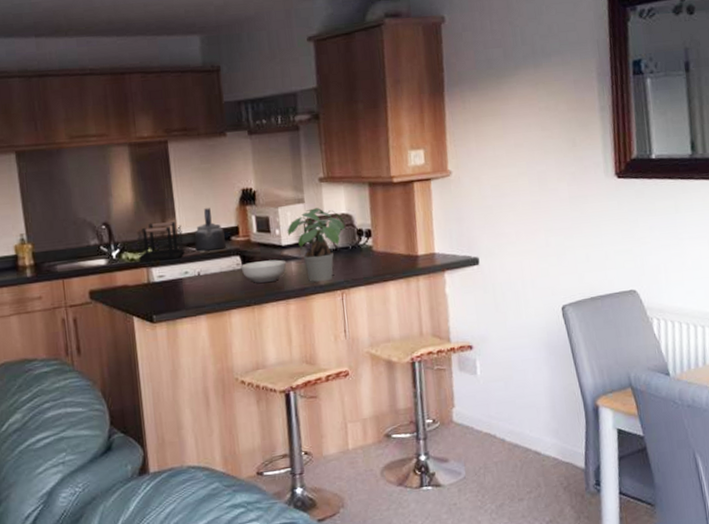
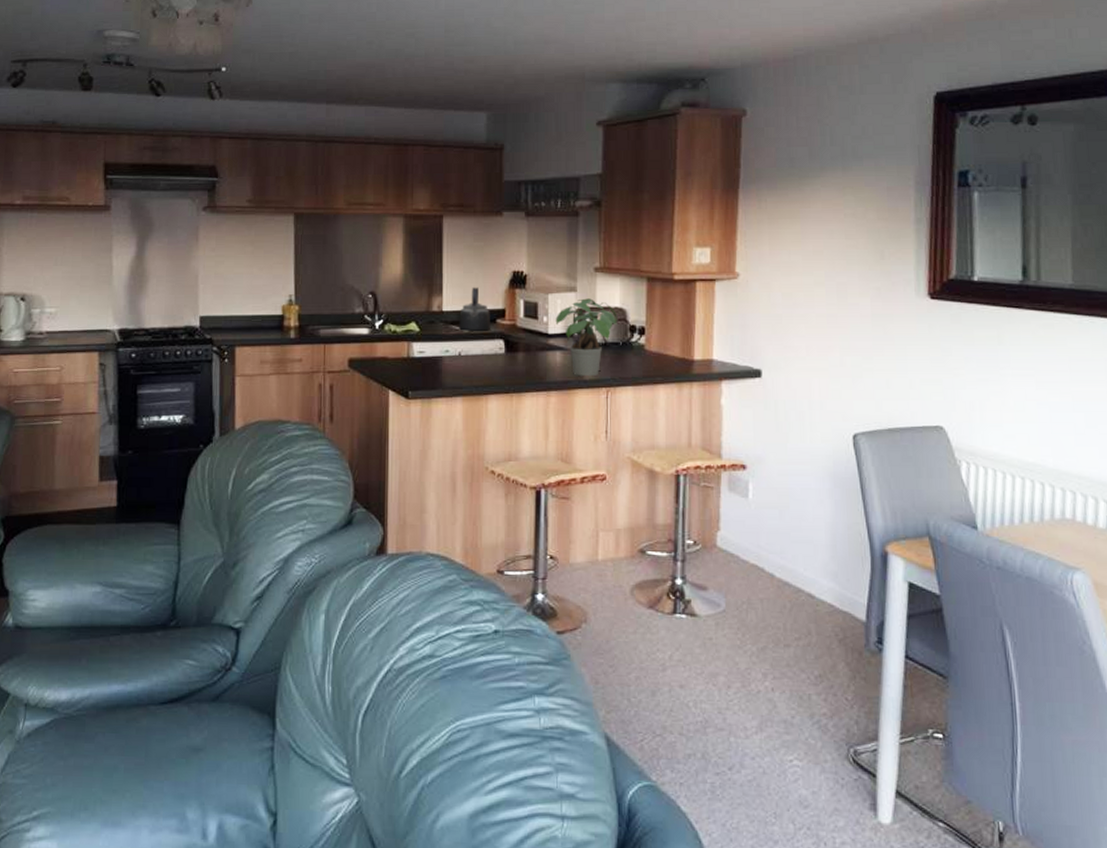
dish rack: present [136,221,185,263] -> none [401,296,448,336]
bowl: present [240,259,287,283] -> none [503,348,552,370]

